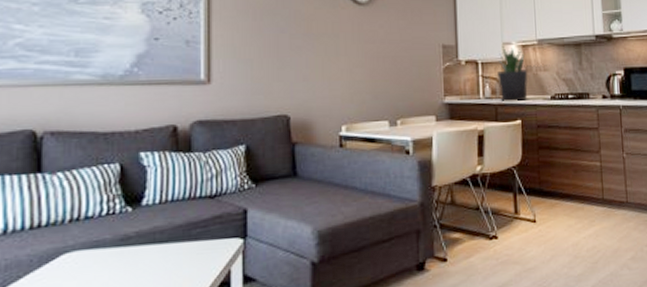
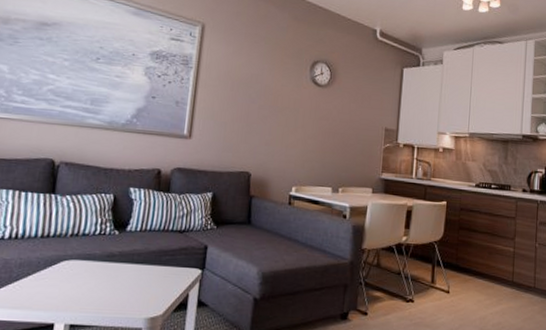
planter: present [496,45,528,103] -> none [429,134,458,186]

